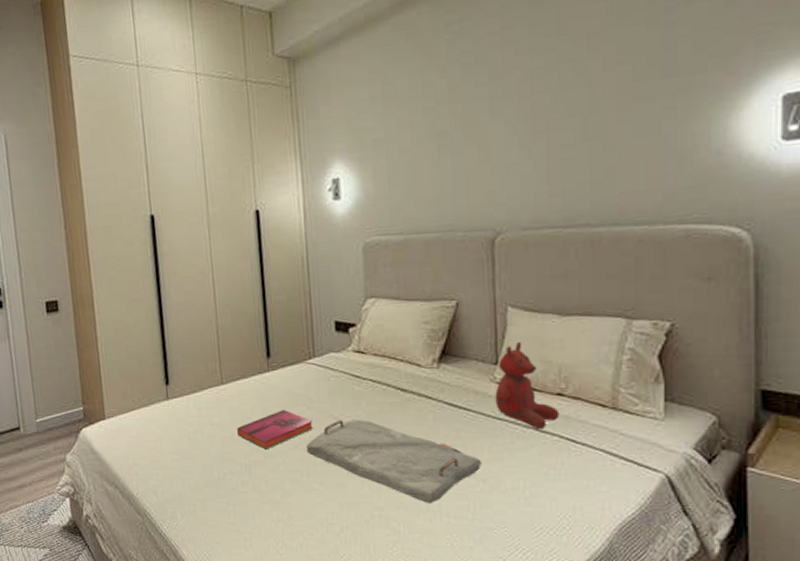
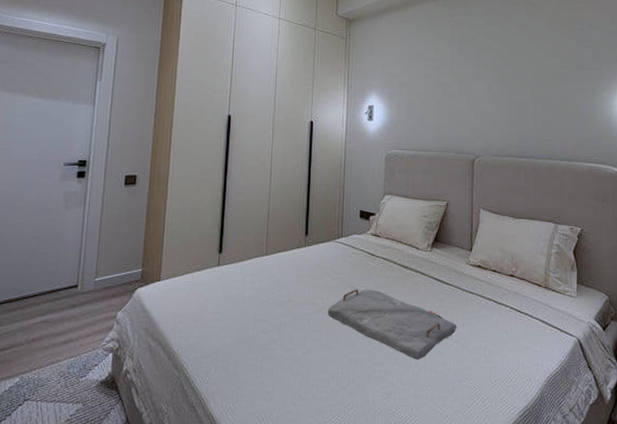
hardback book: present [237,409,313,450] -> none [273,278,335,312]
teddy bear: present [495,341,560,430] -> none [469,235,511,302]

